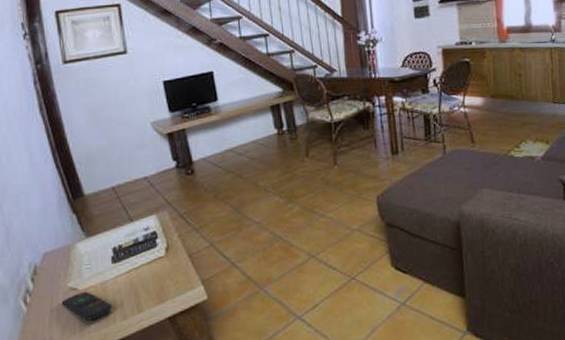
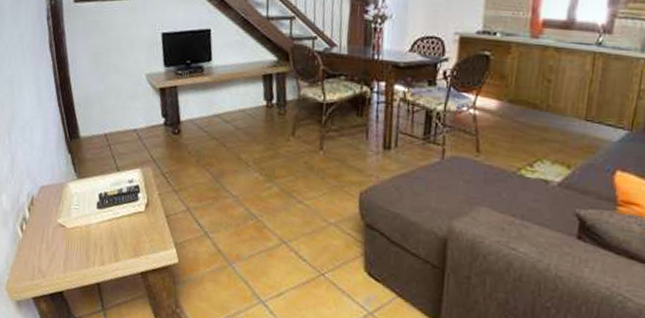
remote control: present [61,291,113,321] -> none [51,230,94,259]

